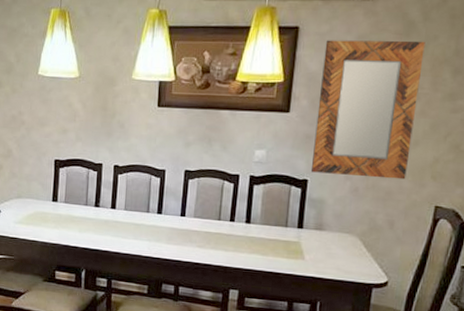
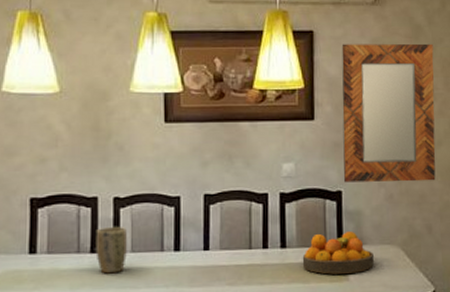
plant pot: none [98,188,122,225] -> present [95,227,127,274]
fruit bowl: none [263,215,331,254] -> present [302,231,374,274]

